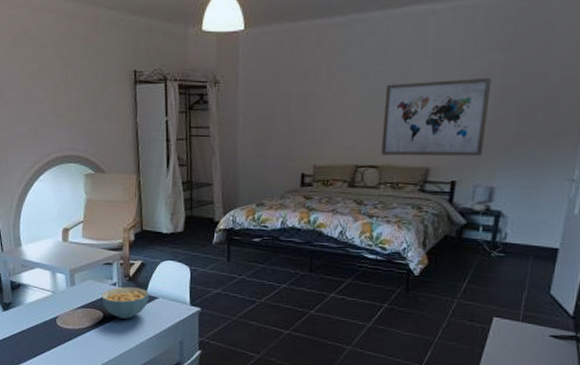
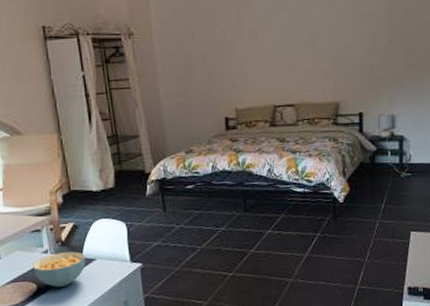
wall art: present [381,77,491,157] -> none [291,18,381,94]

